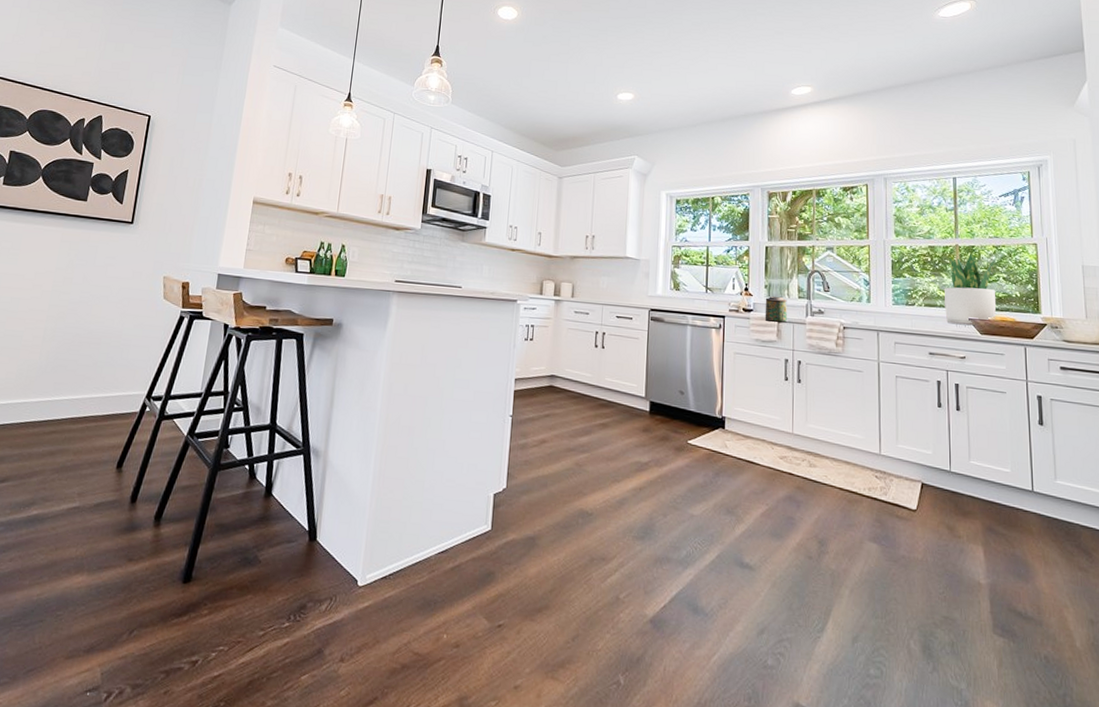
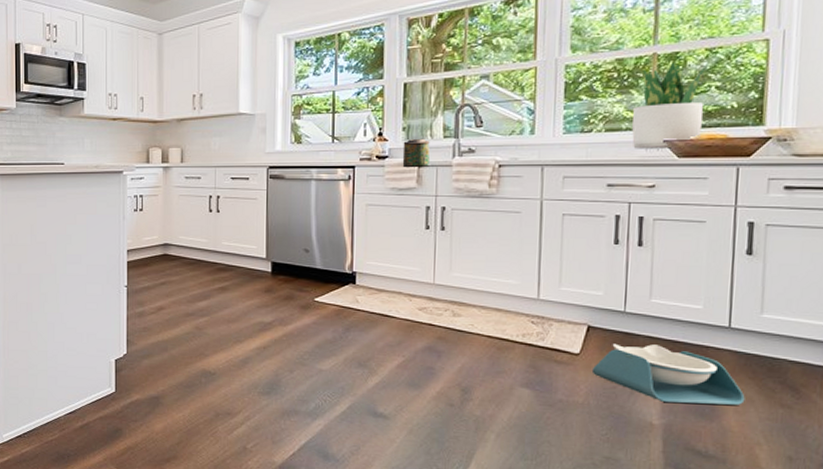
pet bowl: none [927,501,1051,568] -> present [591,343,745,406]

